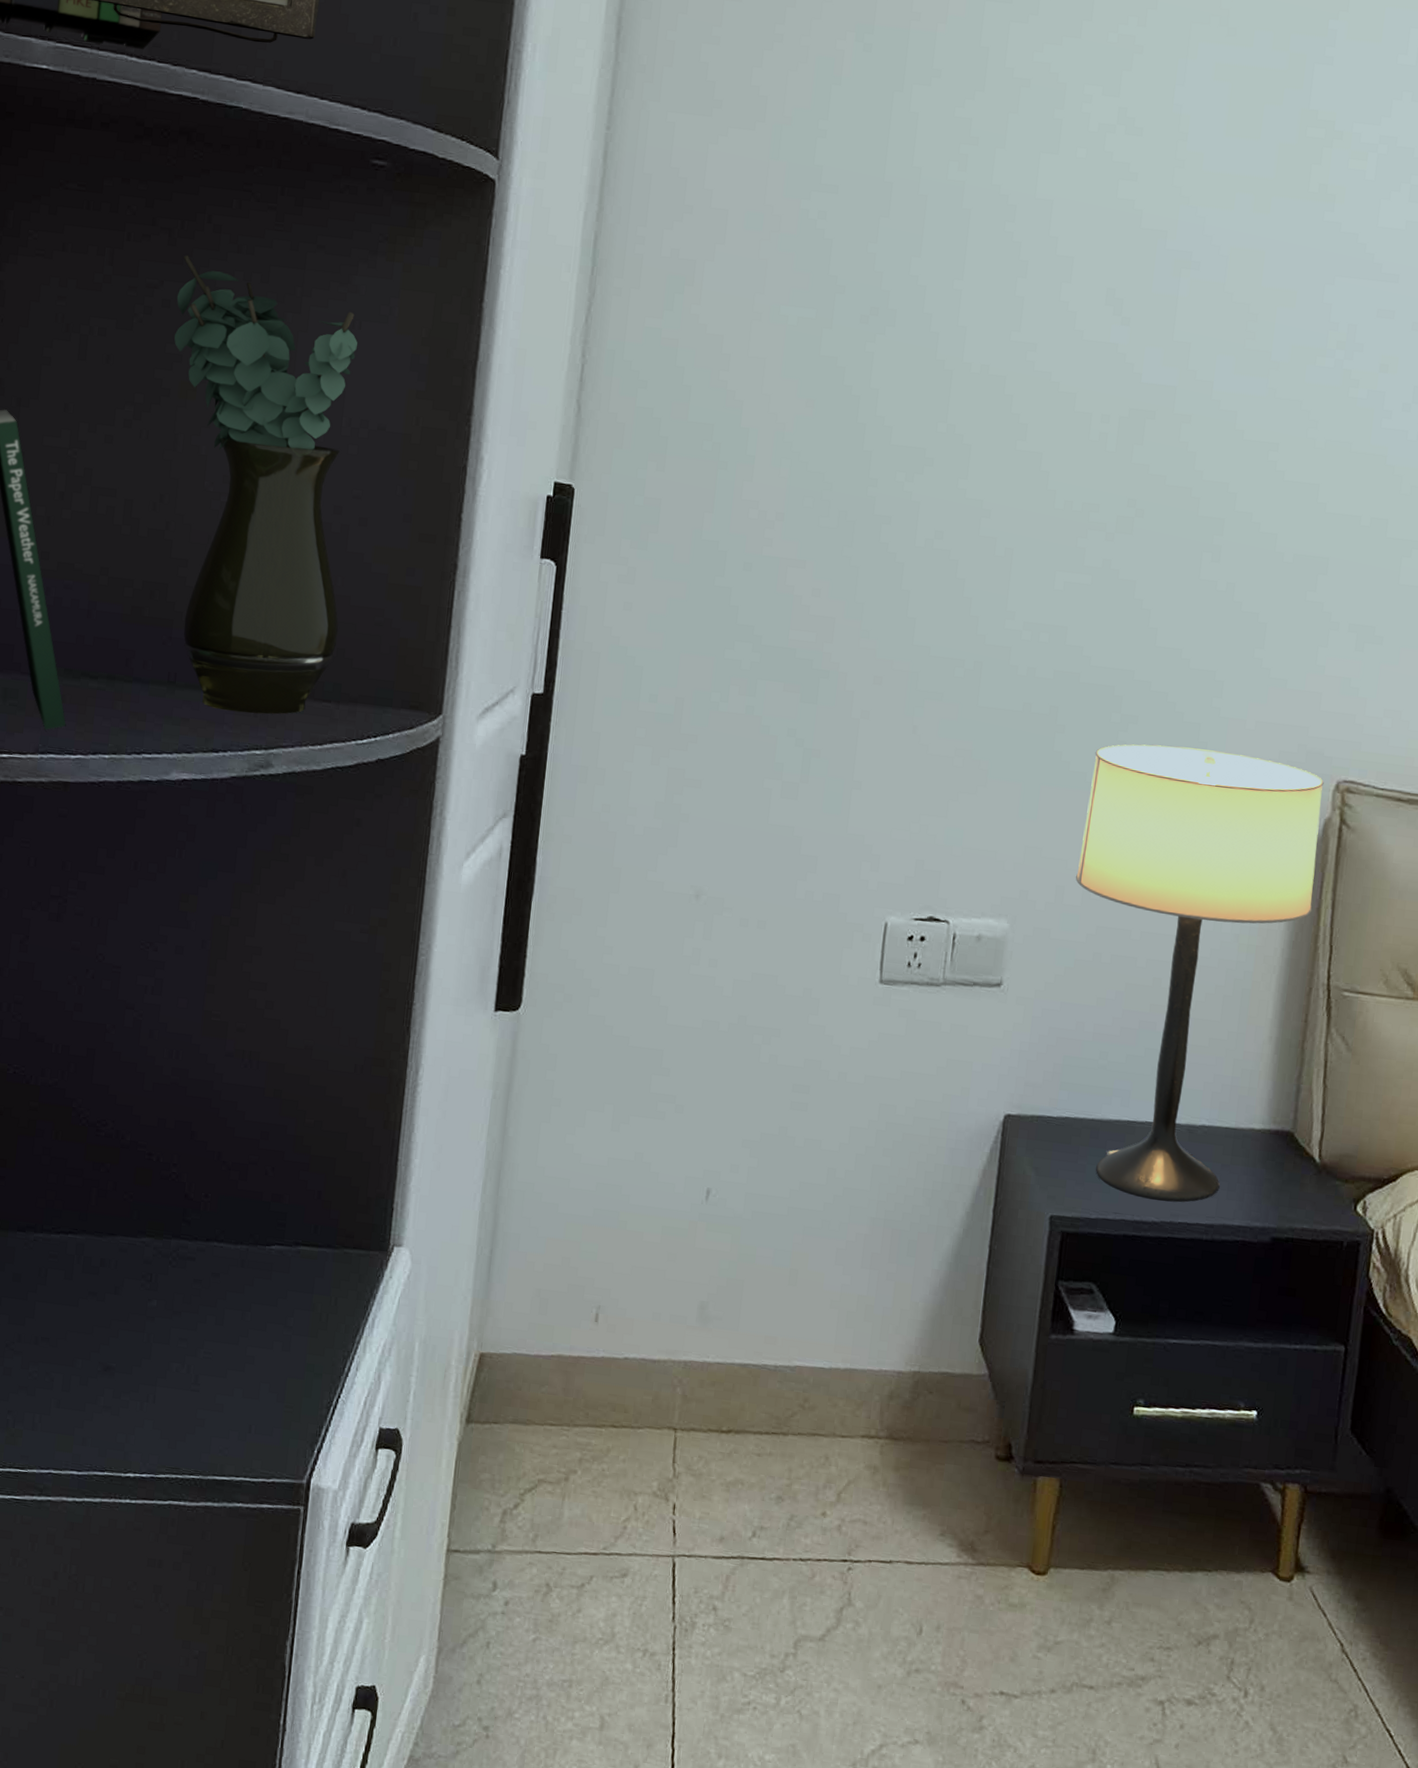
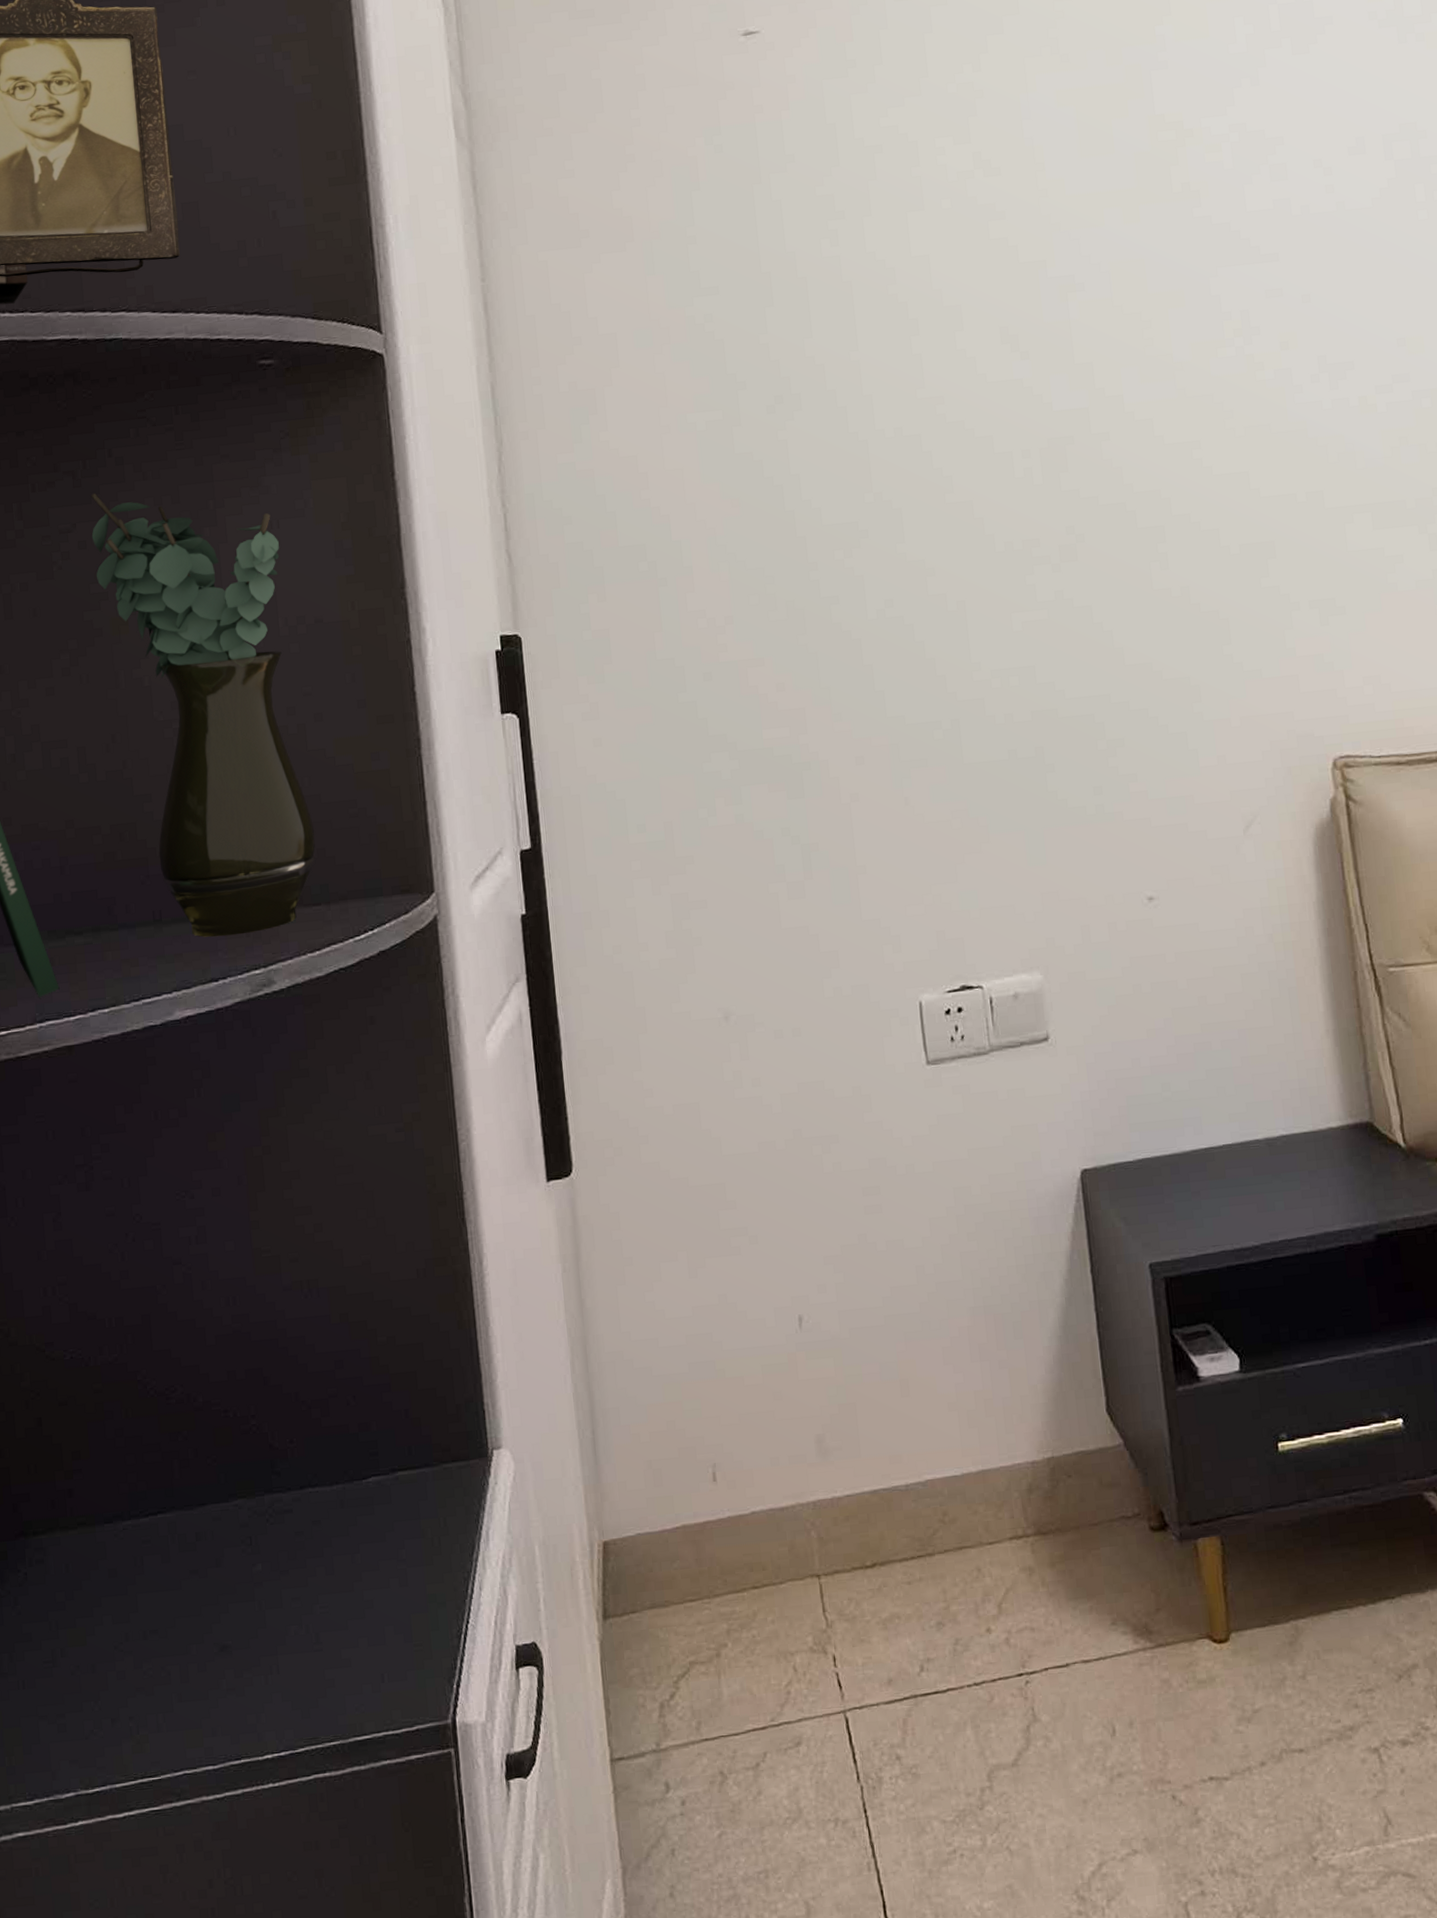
table lamp: present [1075,744,1324,1203] -> none [1089,753,1339,1225]

